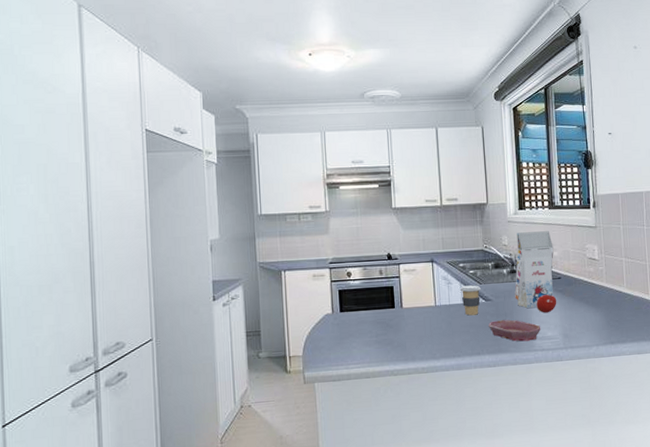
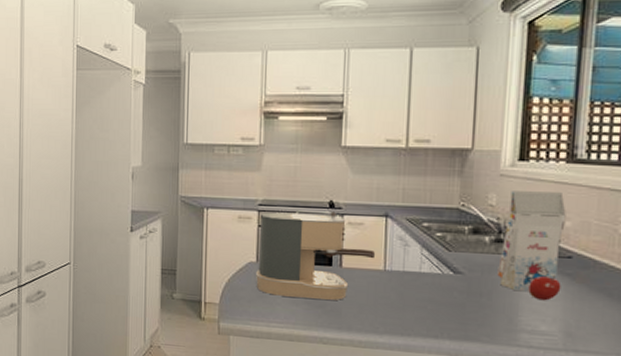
coffee maker: none [331,262,427,341] -> present [256,210,375,300]
coffee cup: present [459,285,481,316] -> none [419,250,450,289]
bowl: present [489,319,541,342] -> none [455,299,532,333]

